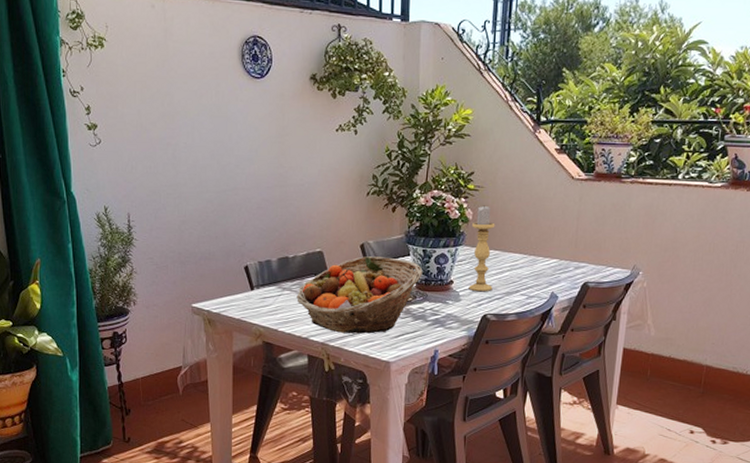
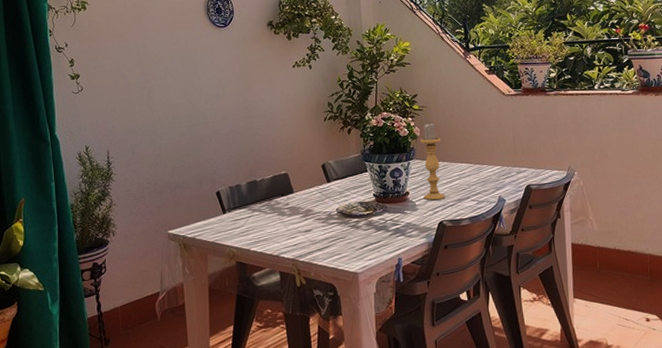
fruit basket: present [296,256,423,334] -> none [266,174,380,248]

